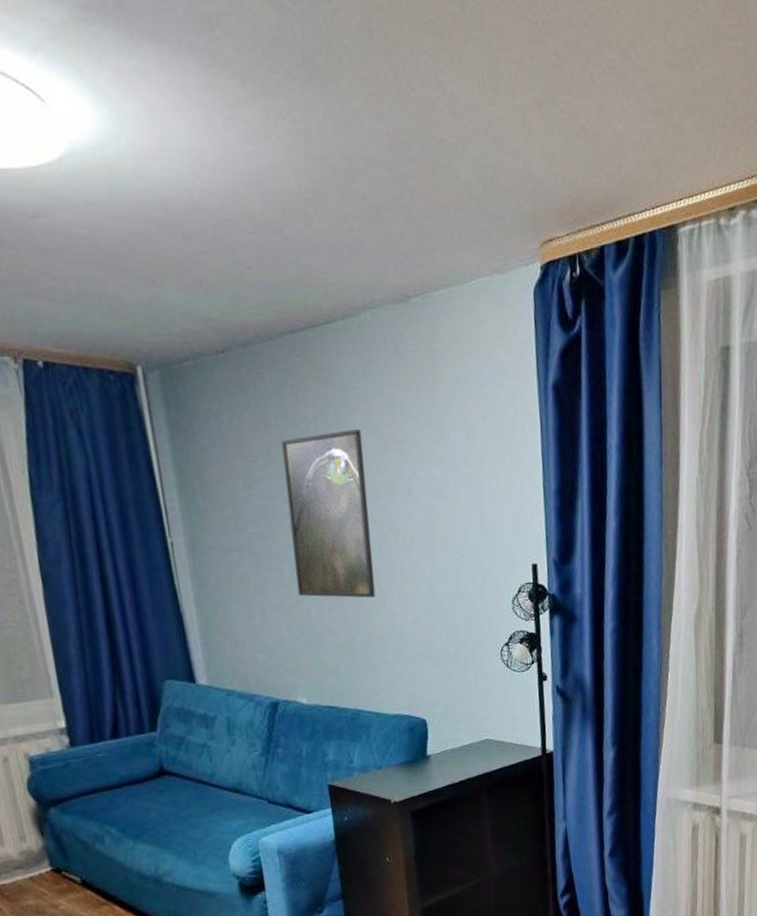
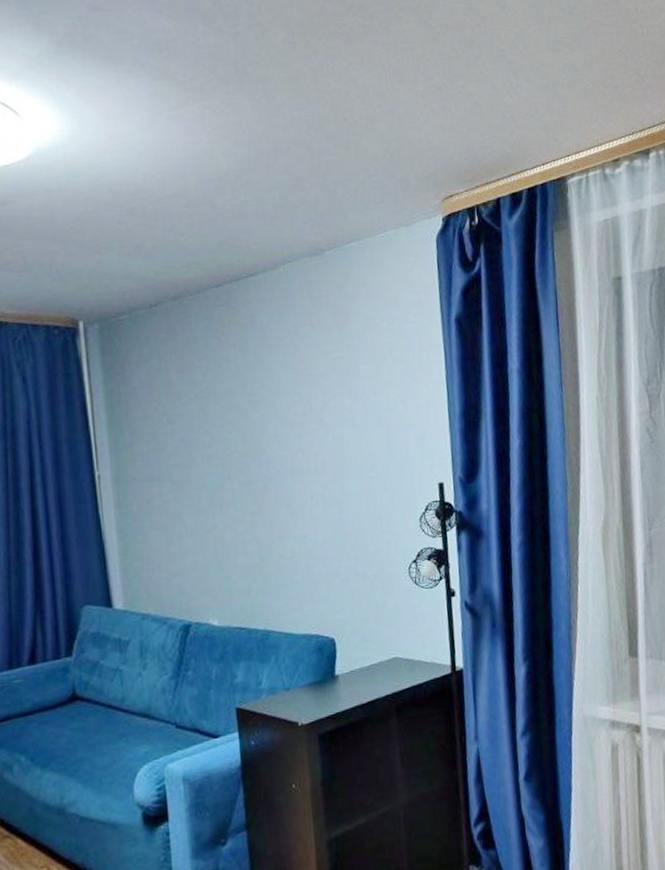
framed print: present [281,430,376,598] -> none [204,366,288,521]

